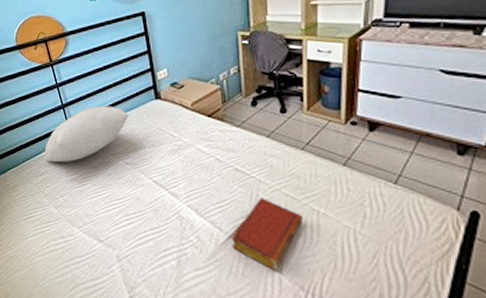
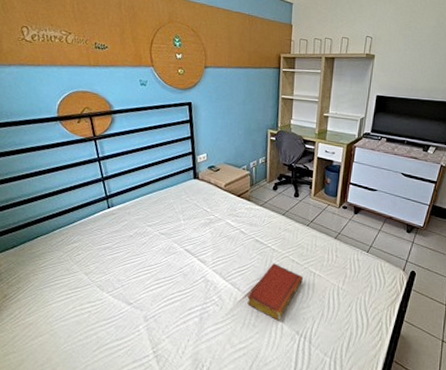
pillow: present [44,106,129,163] -> none [78,181,168,232]

